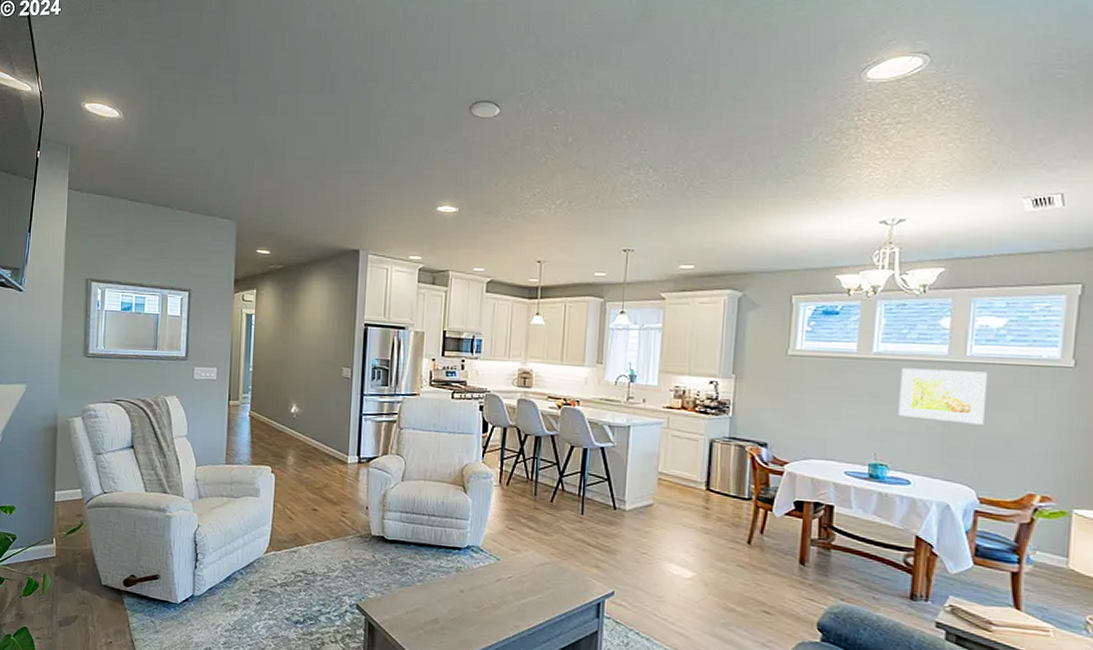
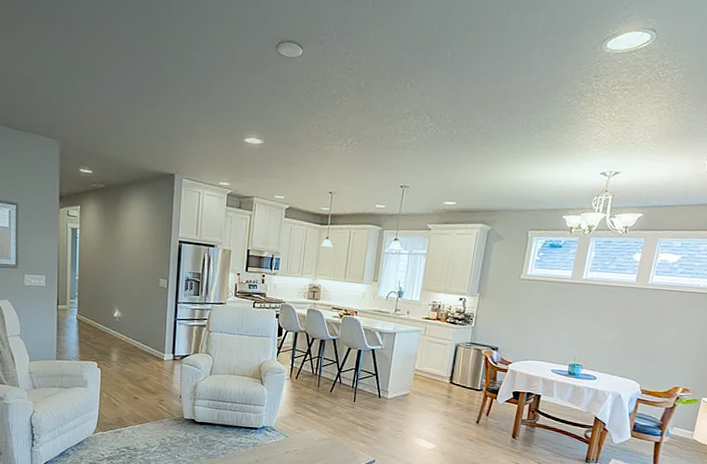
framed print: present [898,368,988,425] -> none [594,291,661,336]

